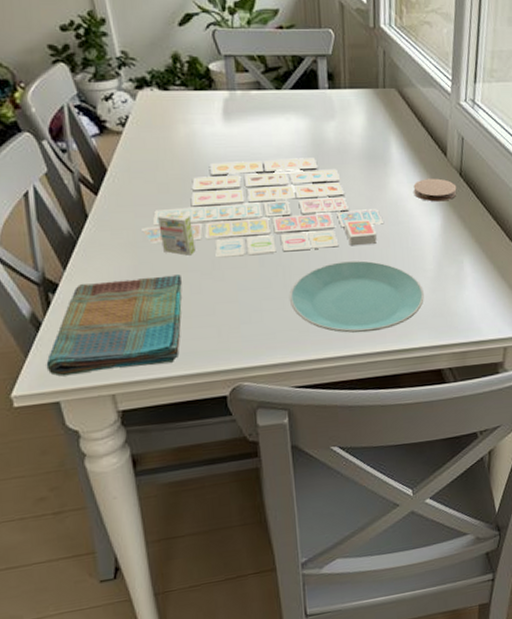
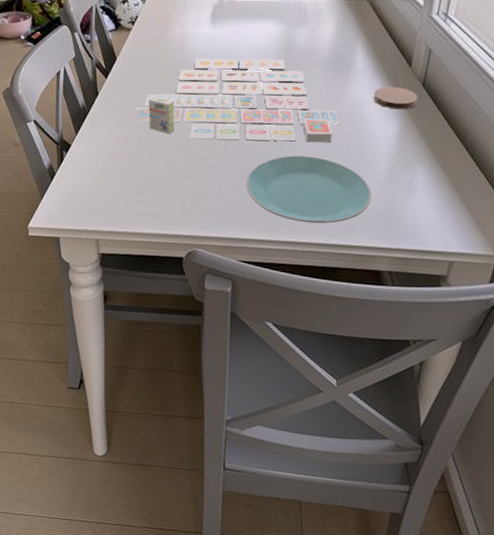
dish towel: present [46,274,182,377] -> none [54,146,160,221]

